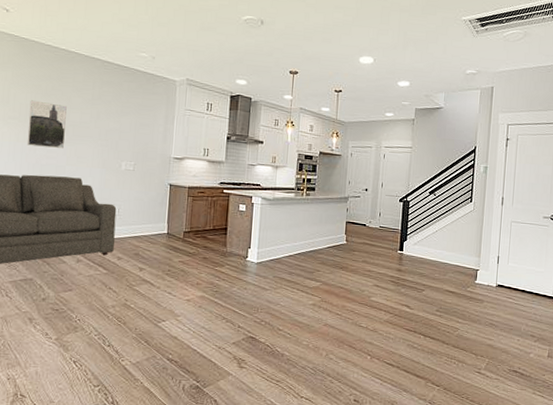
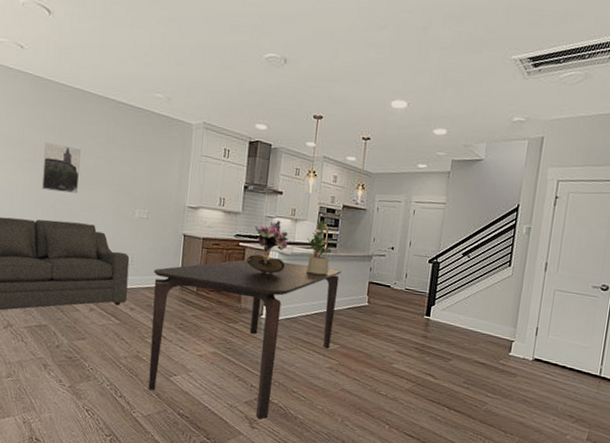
dining table: none [137,206,321,359] -> present [148,259,342,419]
bouquet: none [227,167,270,219] -> present [242,220,289,275]
potted plant: none [287,166,310,217] -> present [307,220,331,275]

